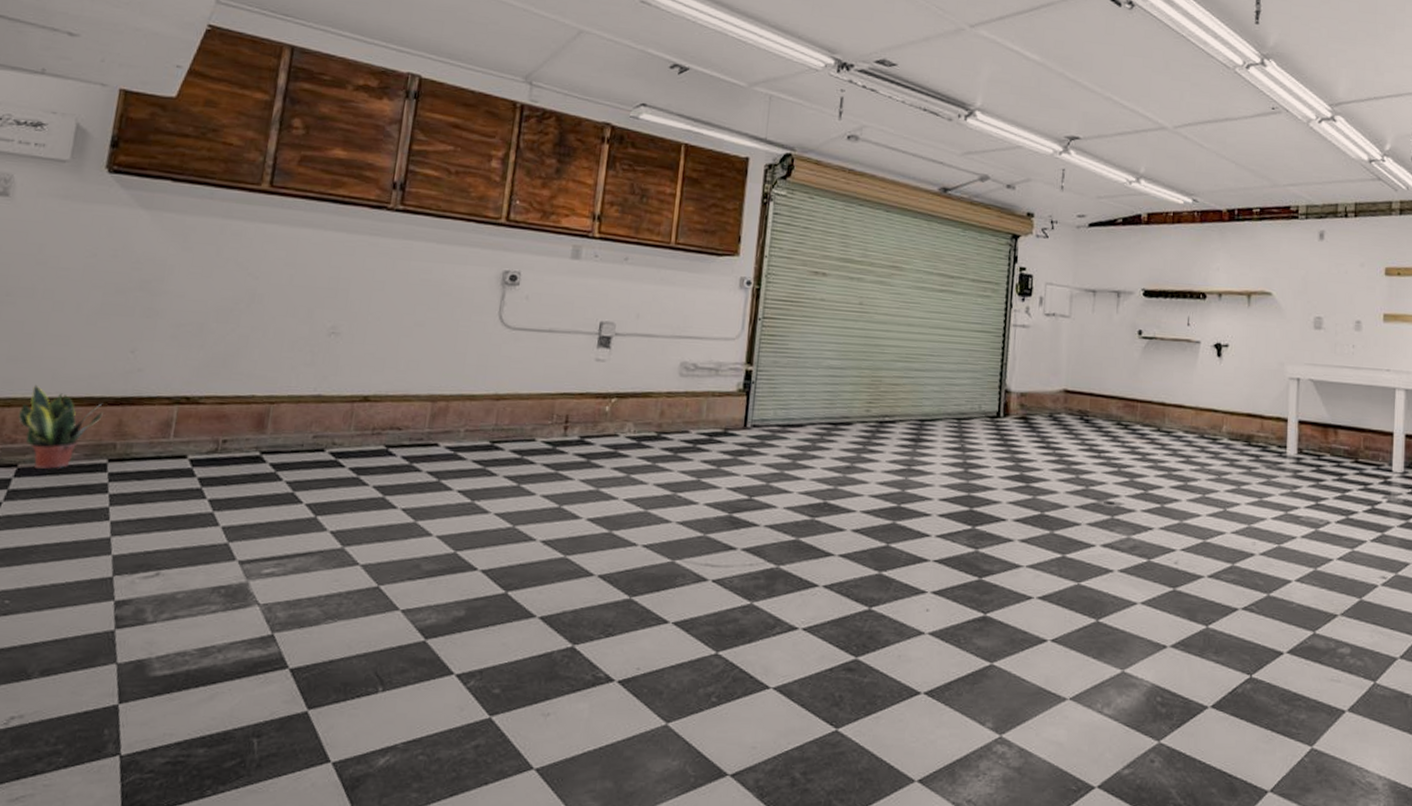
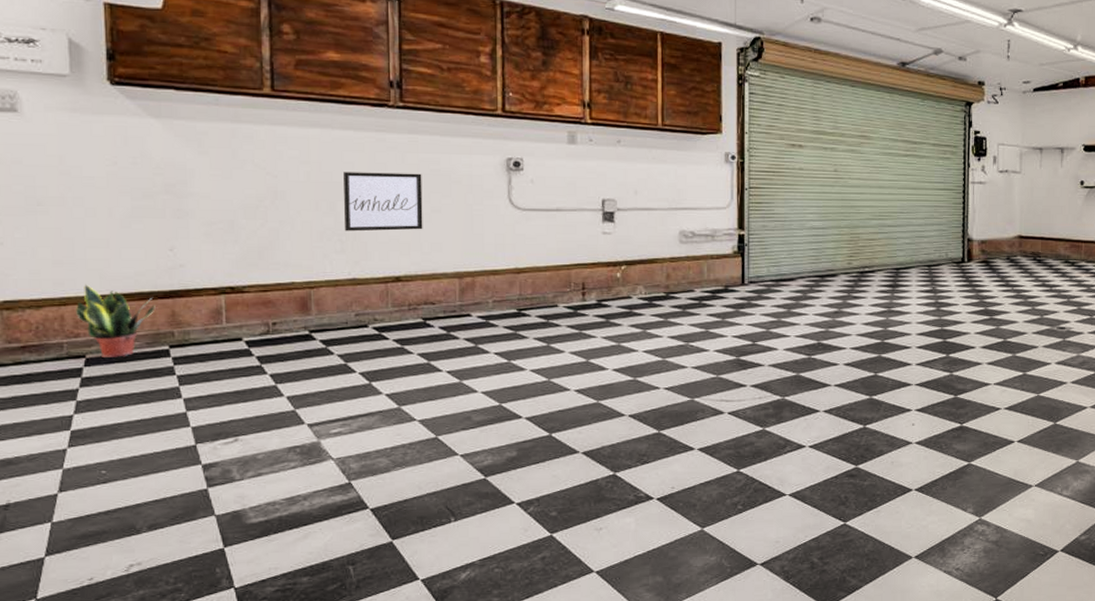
wall art: none [318,276,411,345] -> present [343,172,423,232]

